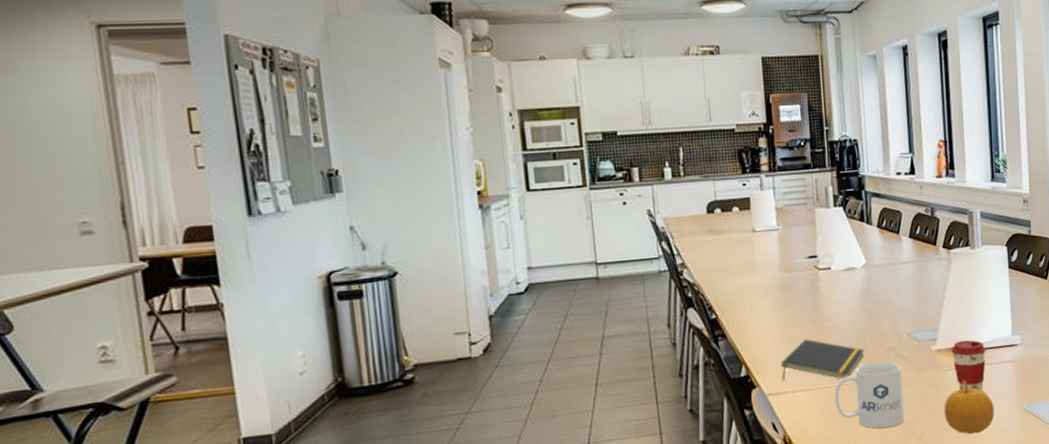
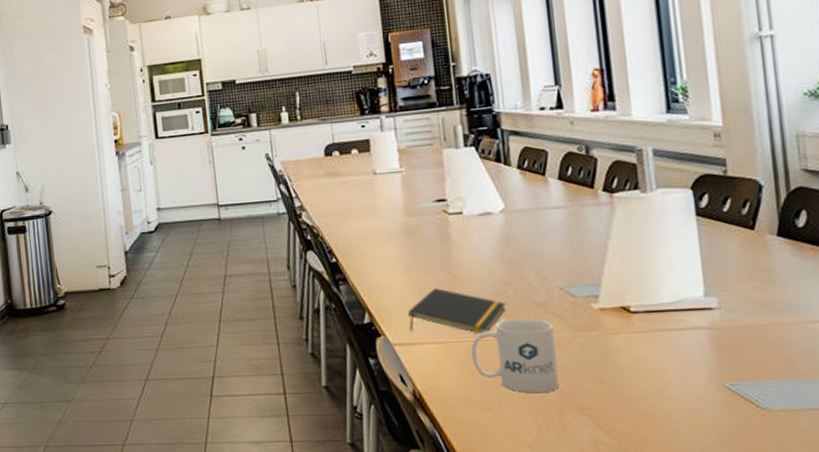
fruit: present [944,380,994,435] -> none [611,346,683,412]
coffee cup: present [951,340,986,391] -> none [619,299,668,361]

